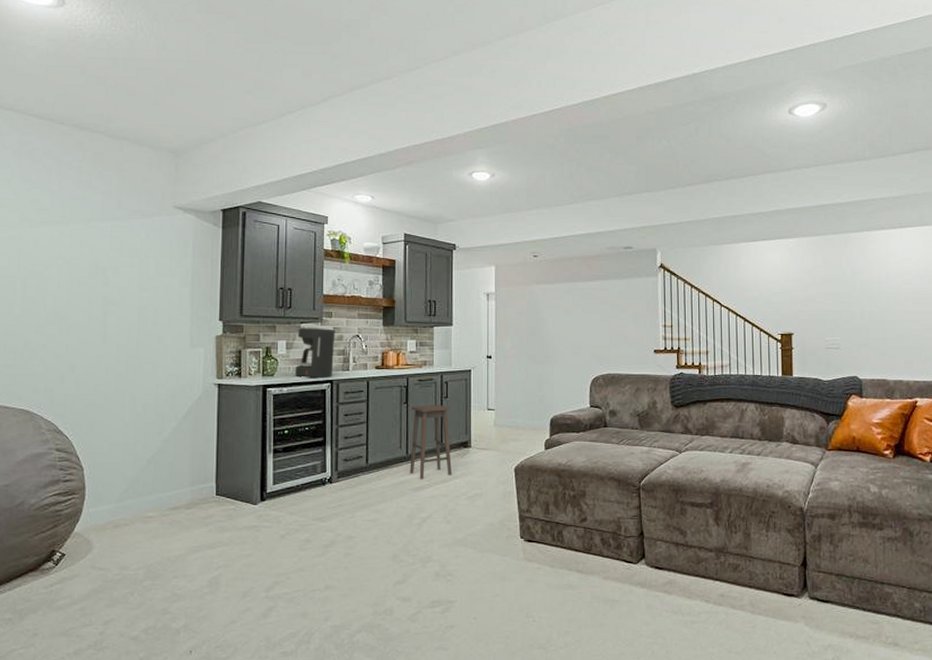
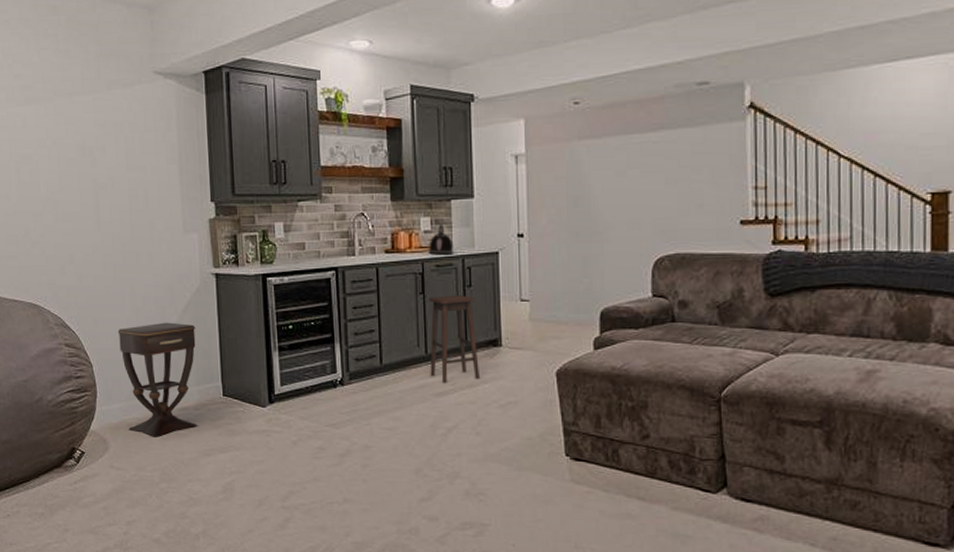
side table: none [114,428,195,537] -> present [117,322,197,437]
coffee maker: present [295,327,335,379] -> none [295,206,338,266]
kettle: none [413,345,434,371] -> present [429,223,453,255]

